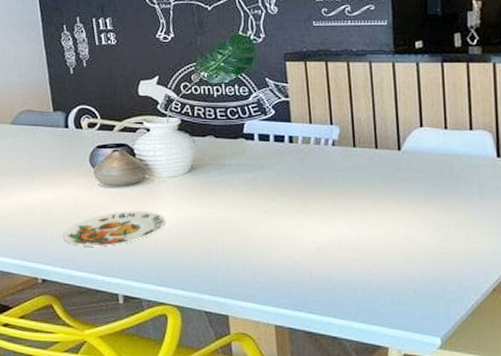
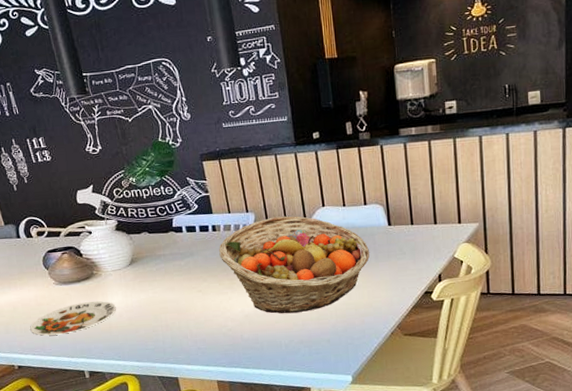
fruit basket: none [294,133,472,252] -> present [219,216,370,314]

